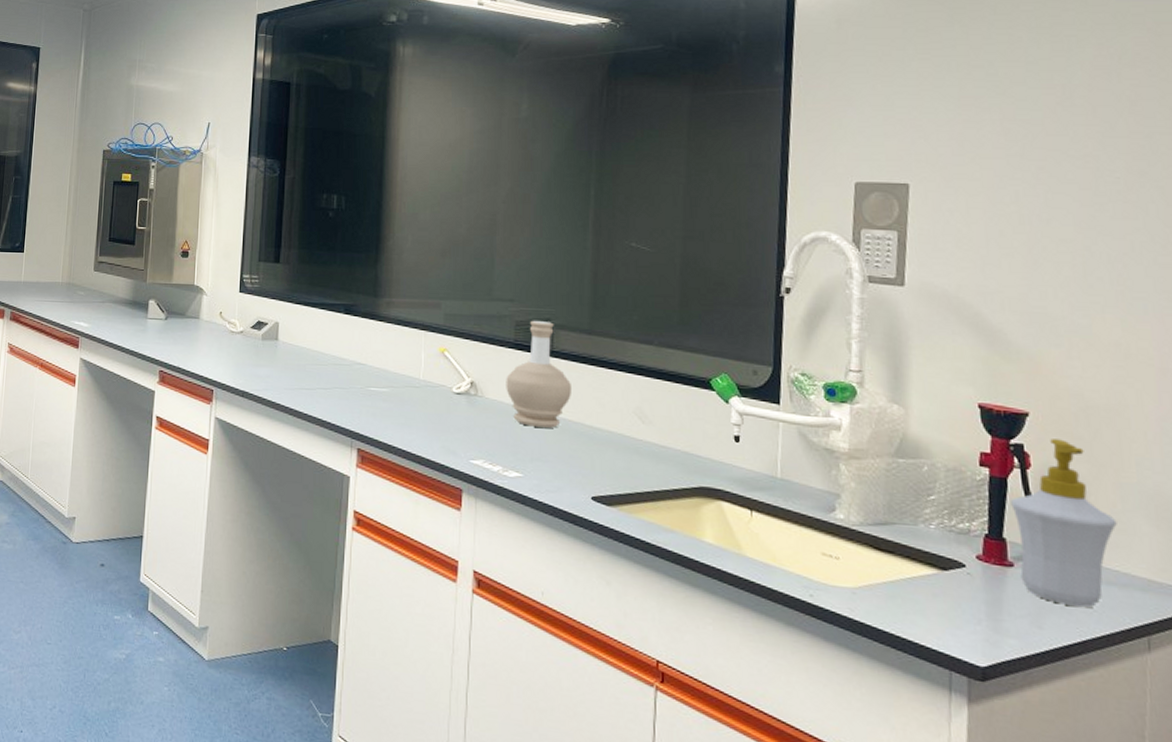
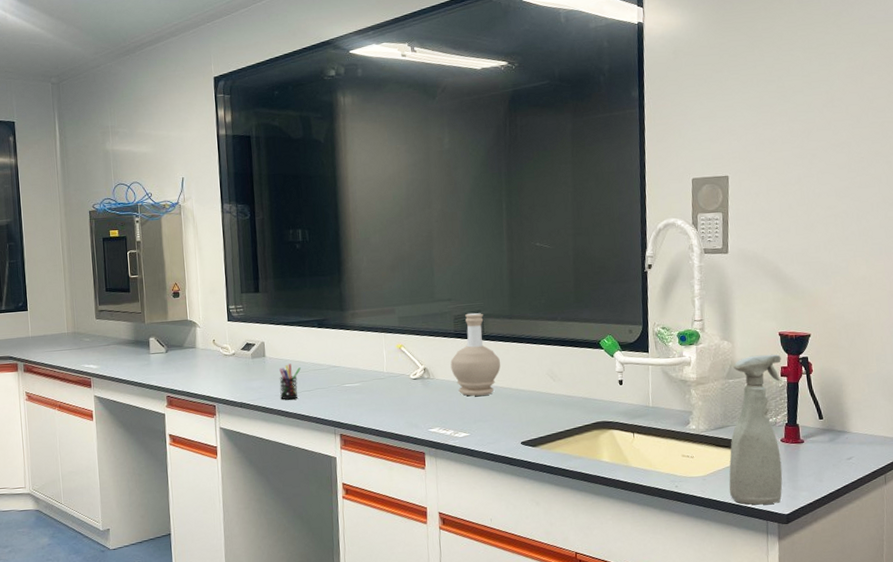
pen holder: none [290,352,318,397] -> present [279,364,301,400]
spray bottle: none [891,430,981,648] -> present [729,354,783,505]
soap bottle: present [1010,439,1117,608] -> none [801,350,866,463]

